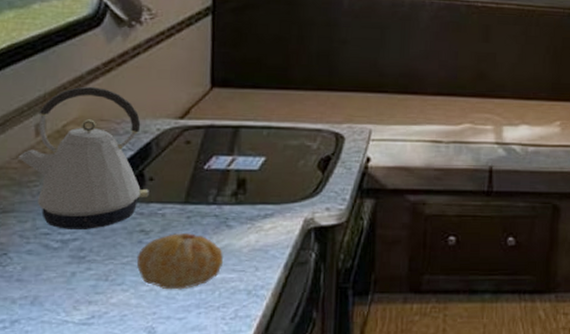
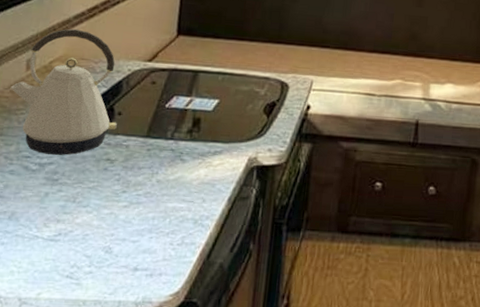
fruit: present [136,232,223,290] -> none [101,163,176,215]

